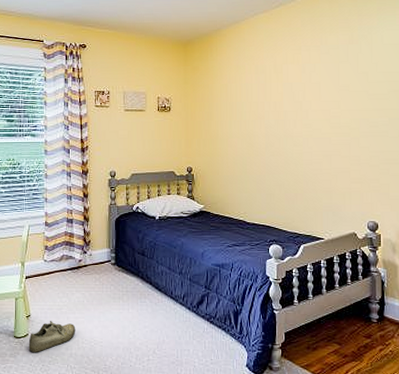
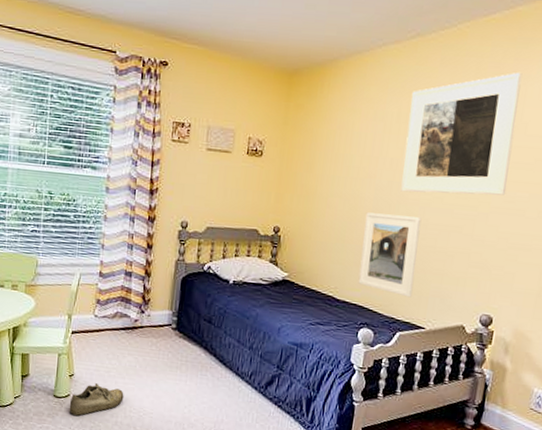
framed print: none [261,147,309,214] -> present [358,212,422,298]
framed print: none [282,24,370,127] -> present [401,72,522,196]

